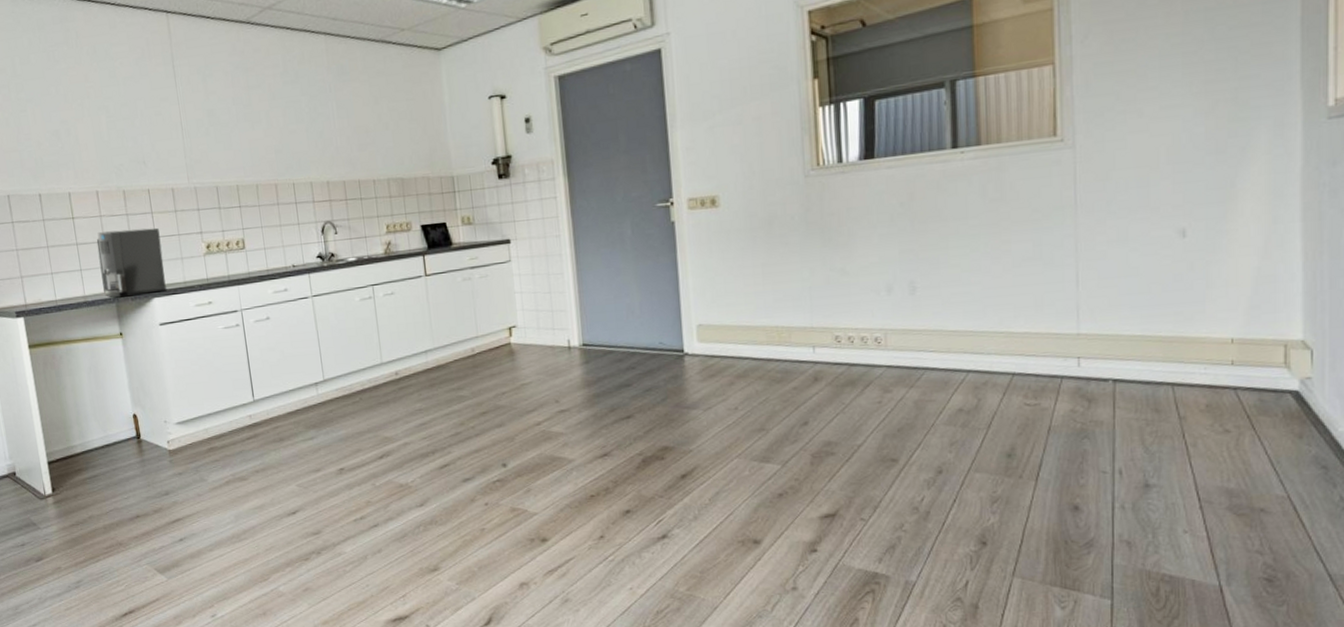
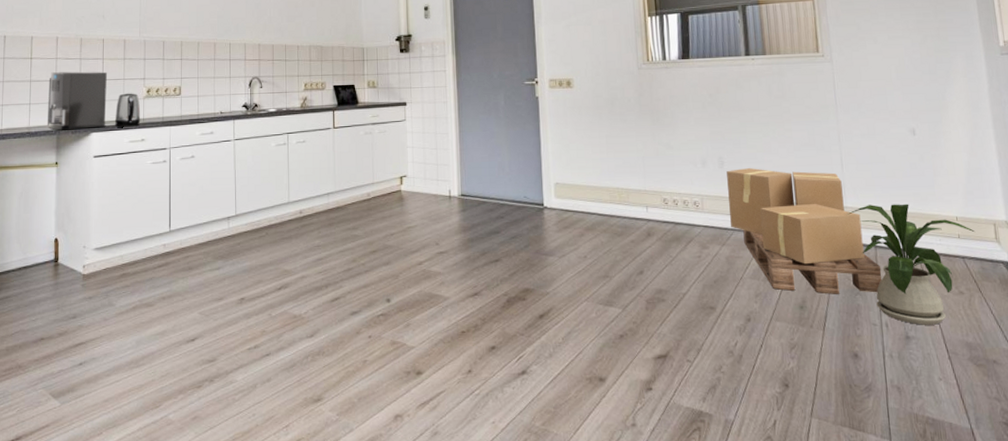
kettle: none [174,250,205,290] -> present [114,93,141,127]
cardboard boxes: none [919,292,1120,439] -> present [727,168,883,294]
house plant: none [1078,325,1256,471] -> present [846,203,975,325]

